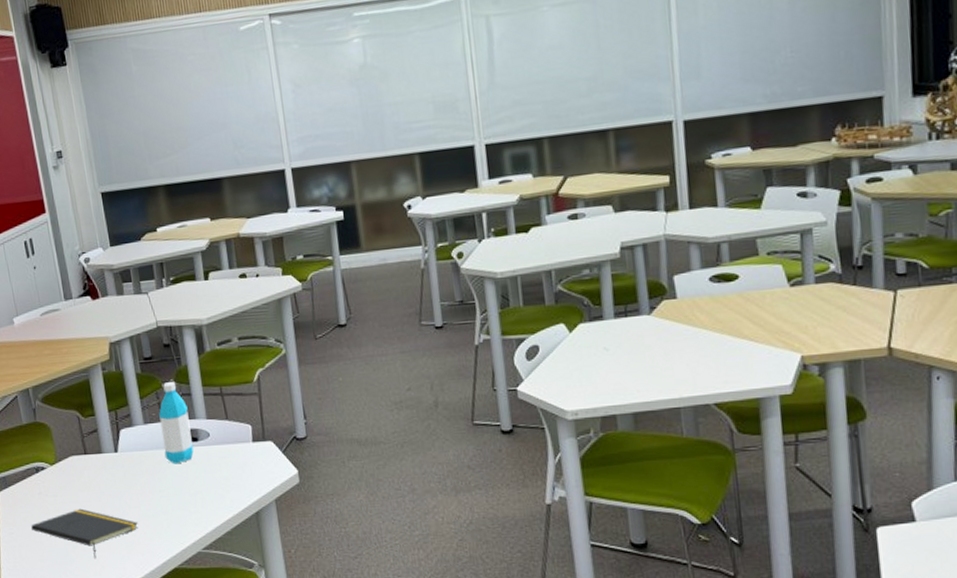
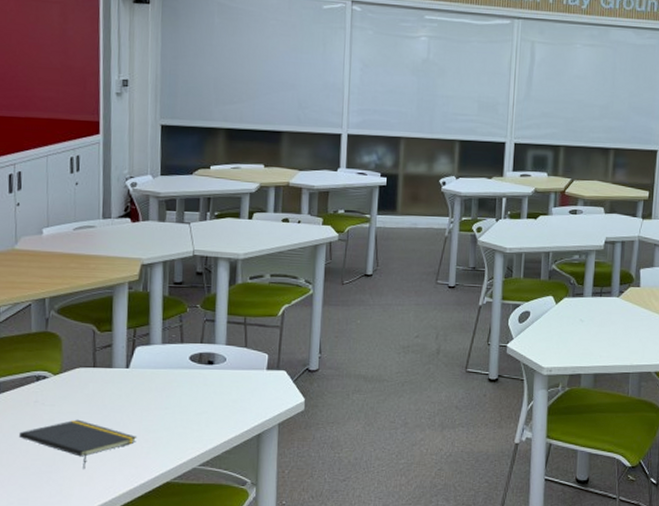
water bottle: present [159,382,194,465] -> none [177,307,209,384]

